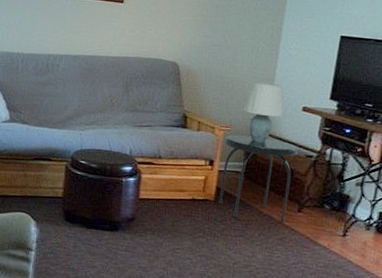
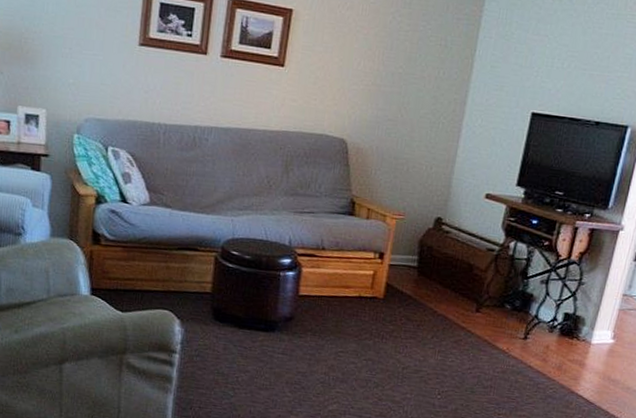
side table: present [218,134,298,222] -> none [388,224,479,323]
table lamp: present [243,81,283,143] -> none [418,163,464,234]

